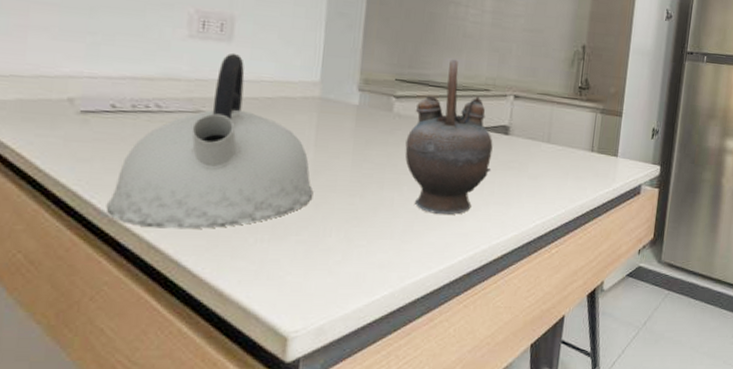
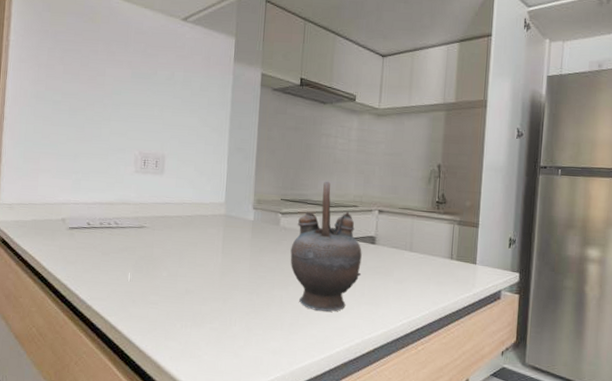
kettle: present [106,52,314,230] -> none [84,182,222,316]

